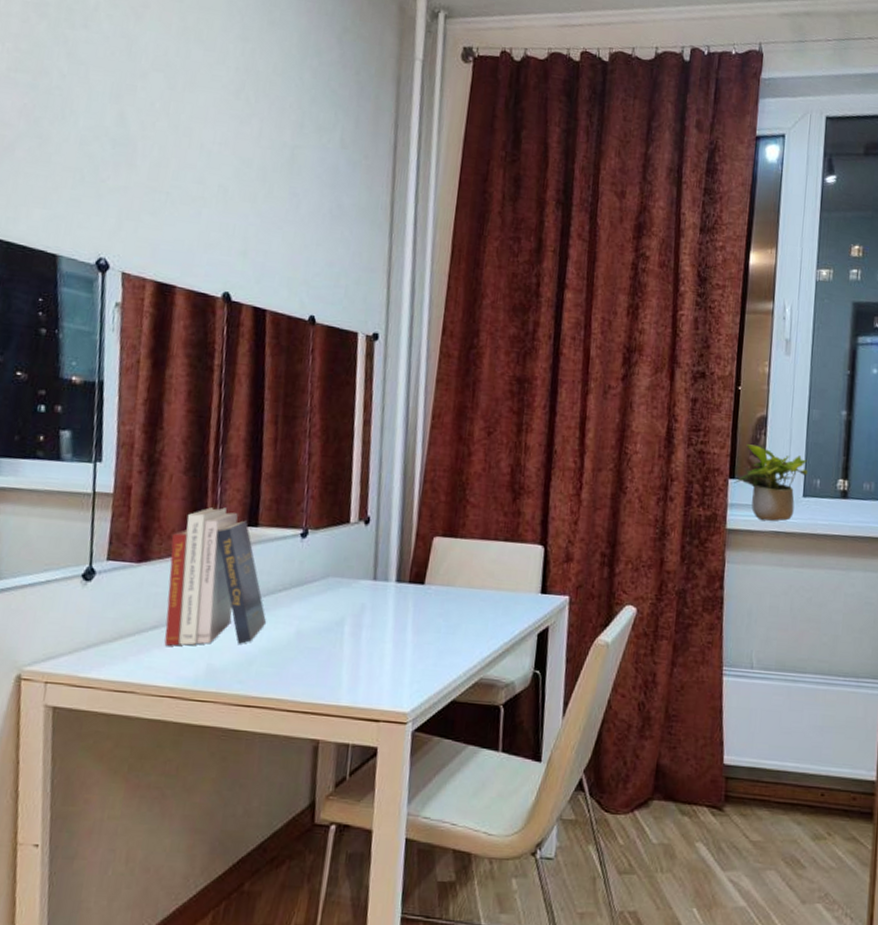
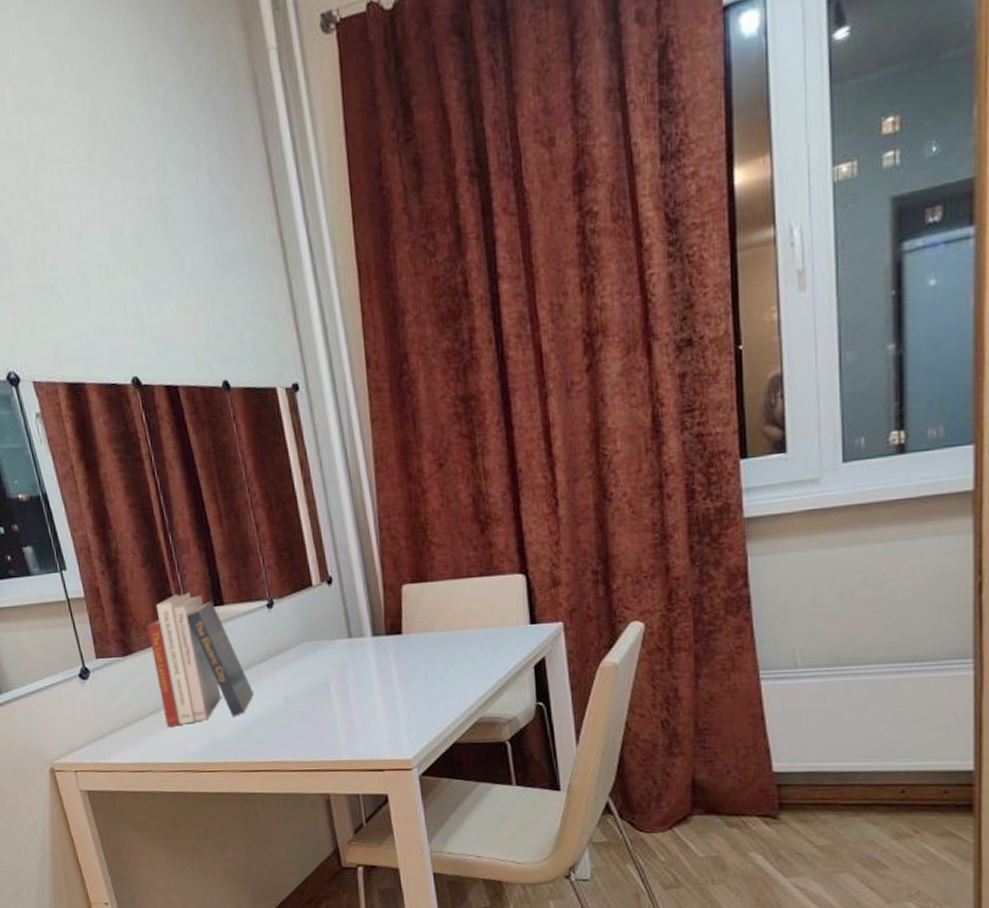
potted plant: present [734,444,807,522] -> none [747,410,846,501]

